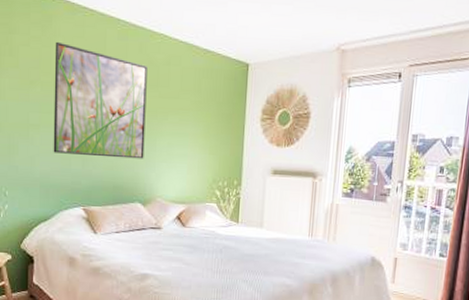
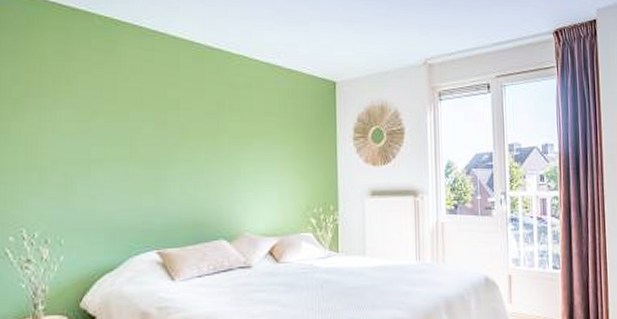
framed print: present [53,41,148,159] -> none [120,67,227,191]

